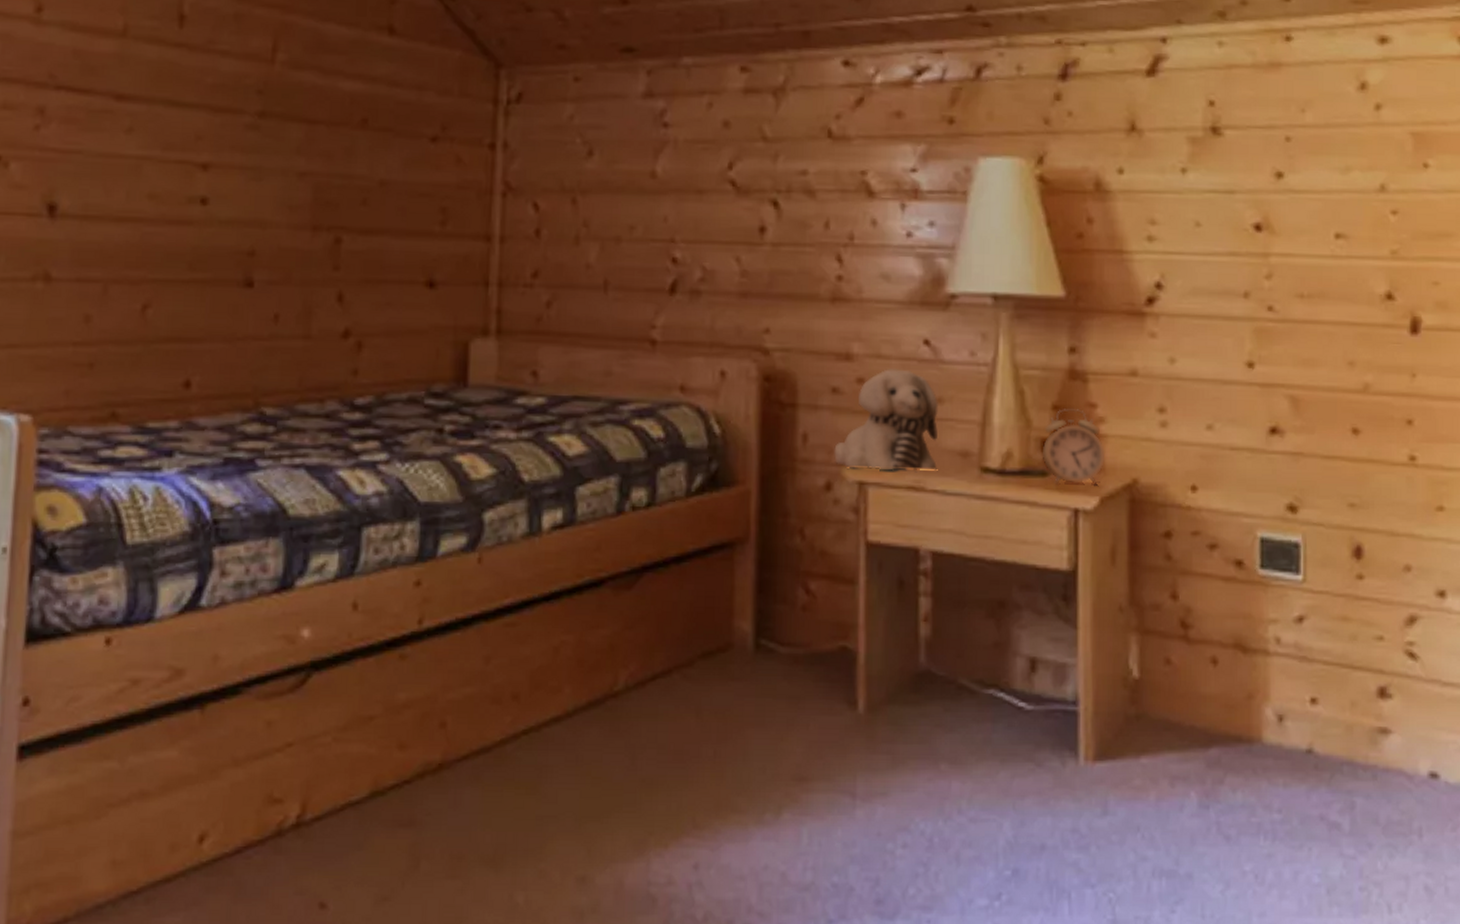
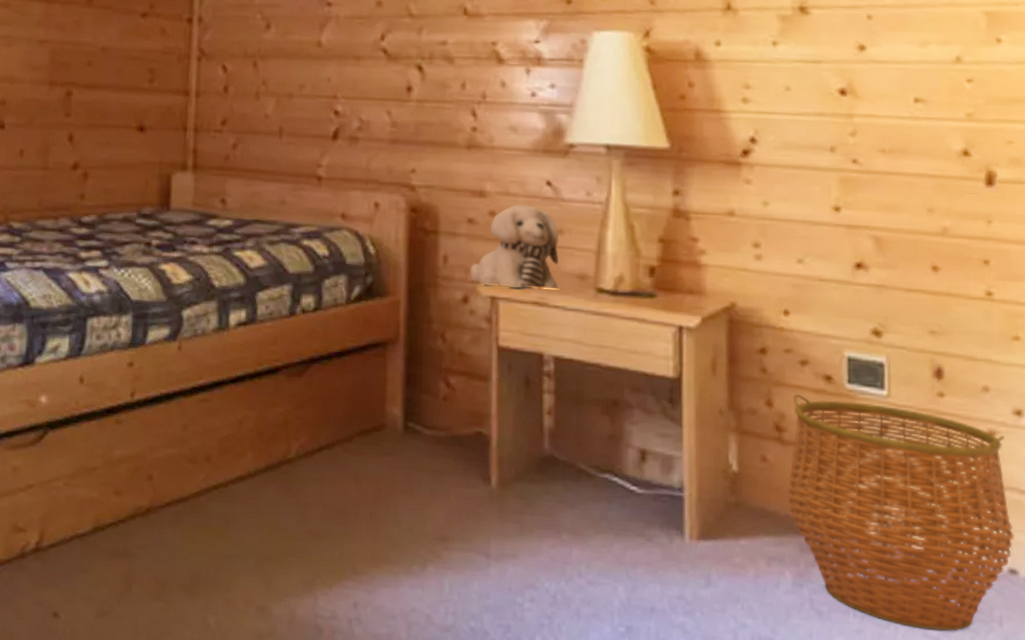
alarm clock: present [1042,409,1105,484] -> none [650,242,705,306]
basket: none [1192,584,1435,848] -> present [787,394,1014,631]

